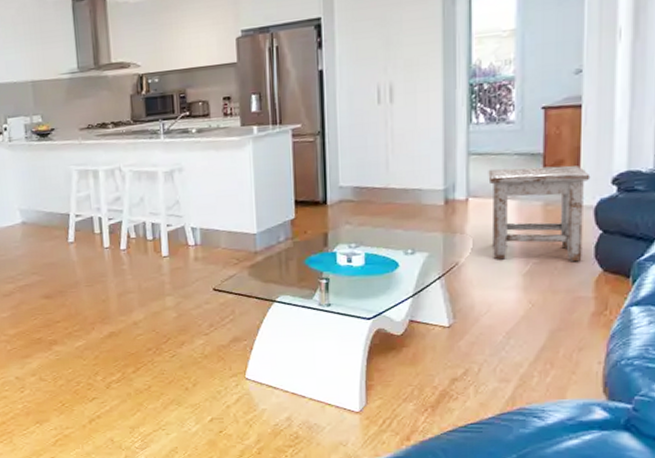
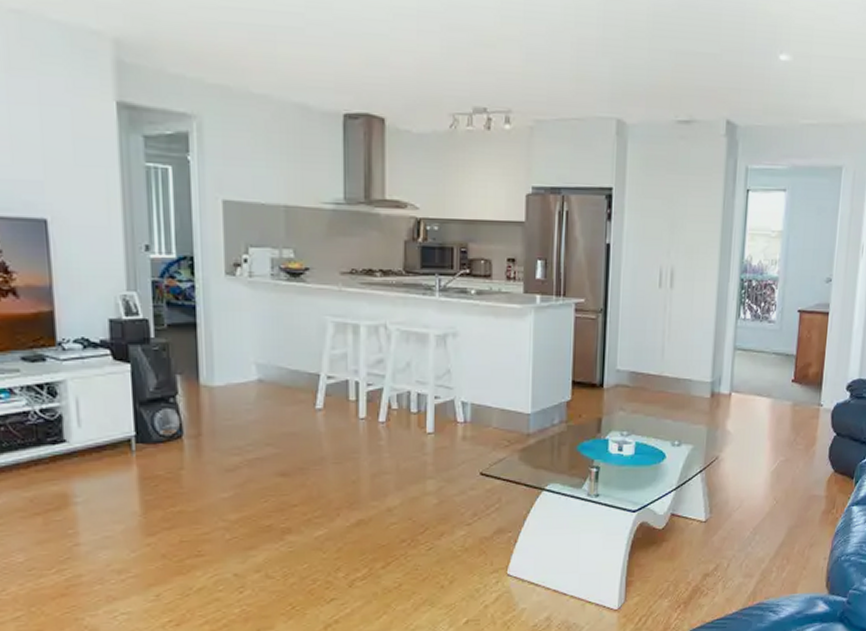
stool: present [488,165,591,262] -> none [748,366,831,462]

